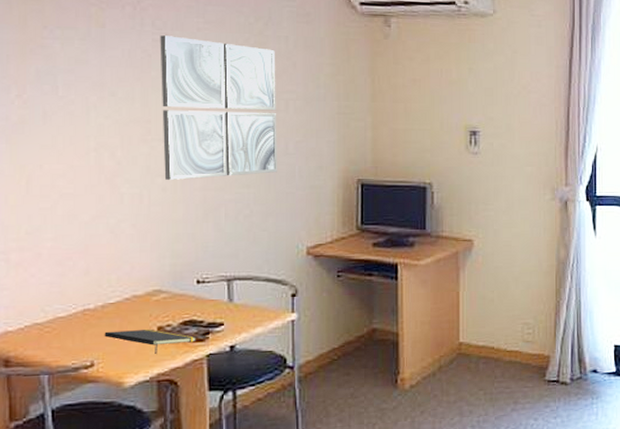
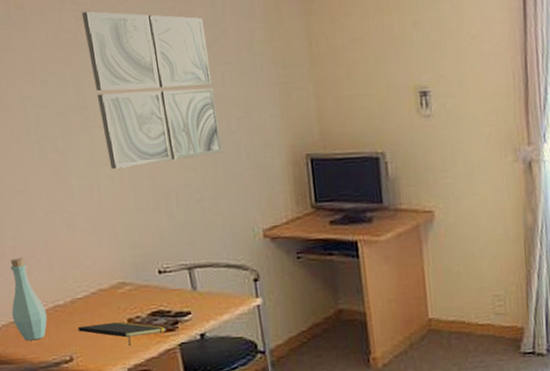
bottle: none [38,259,74,344] -> present [10,258,47,341]

